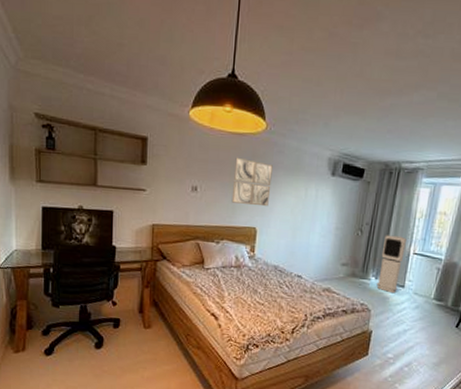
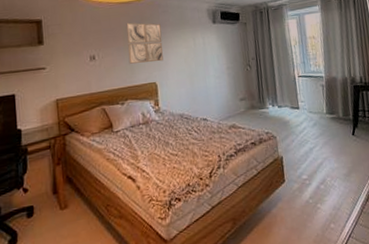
air purifier: present [376,235,407,294] -> none [270,63,294,117]

